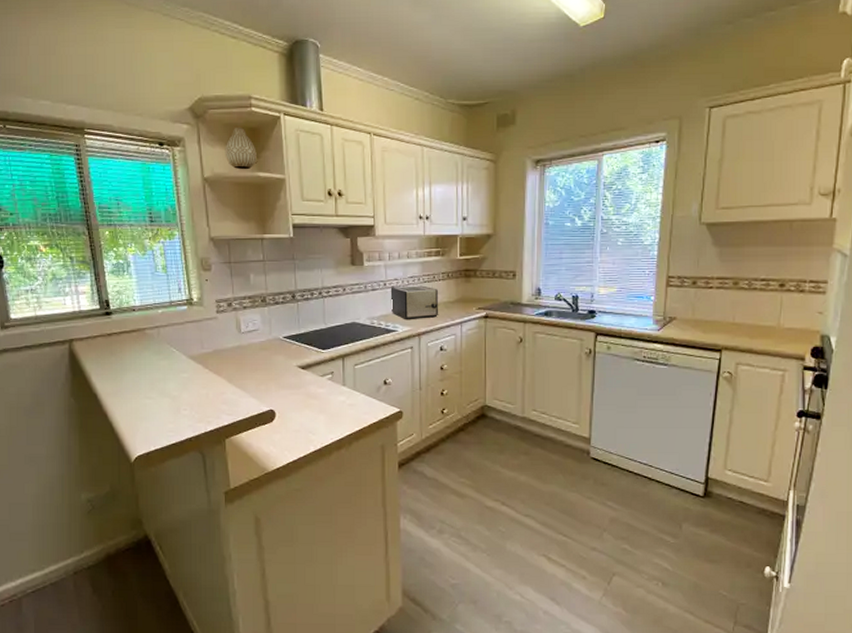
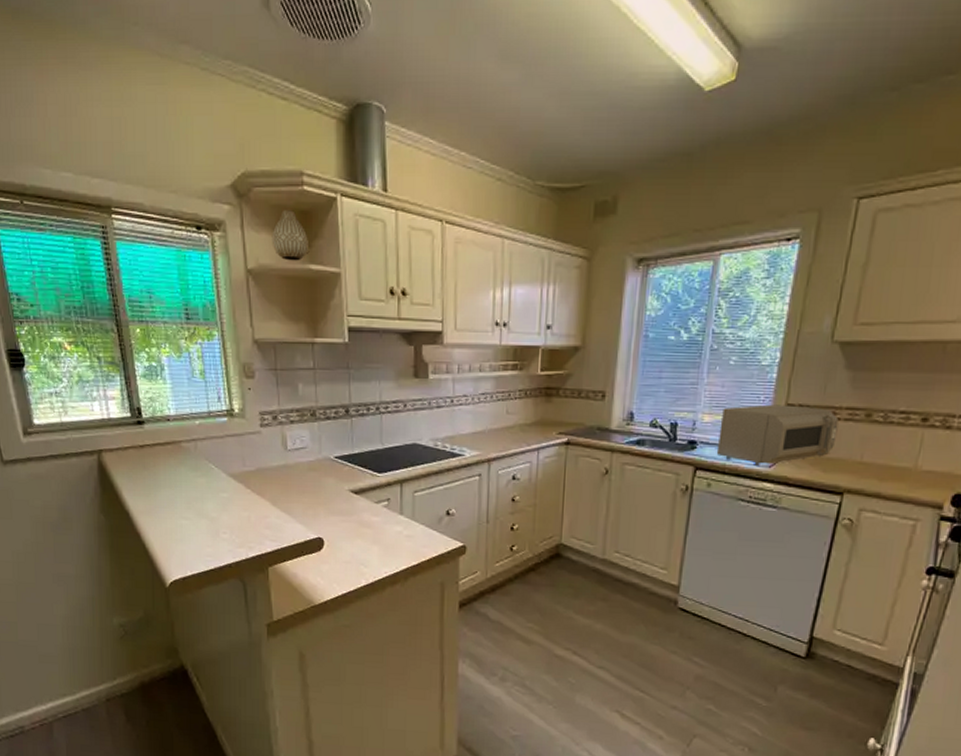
toaster: present [391,285,438,320] -> none [458,403,513,444]
microwave: none [613,277,712,331] -> present [716,404,839,467]

